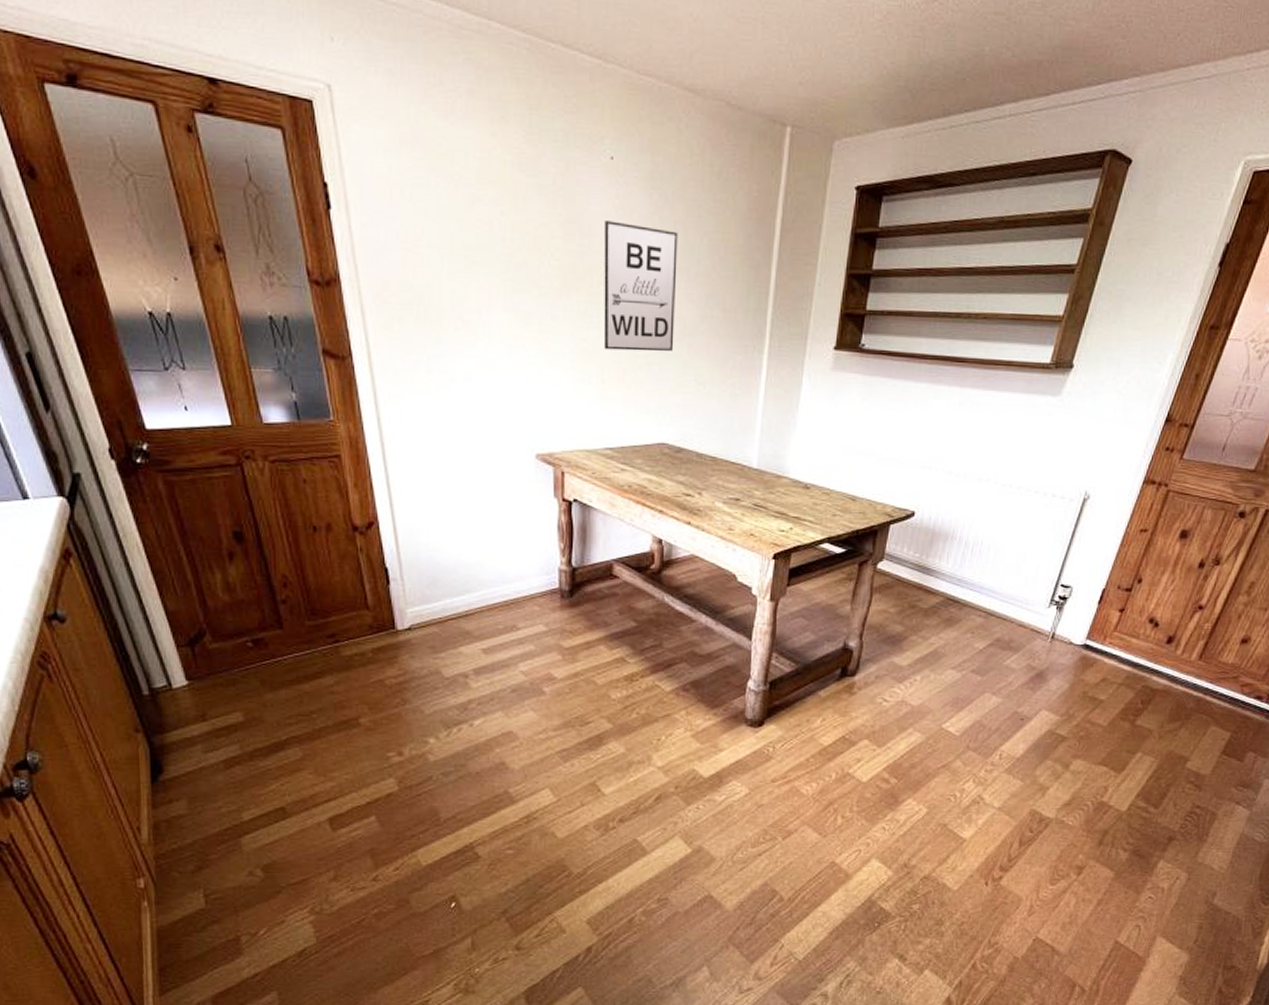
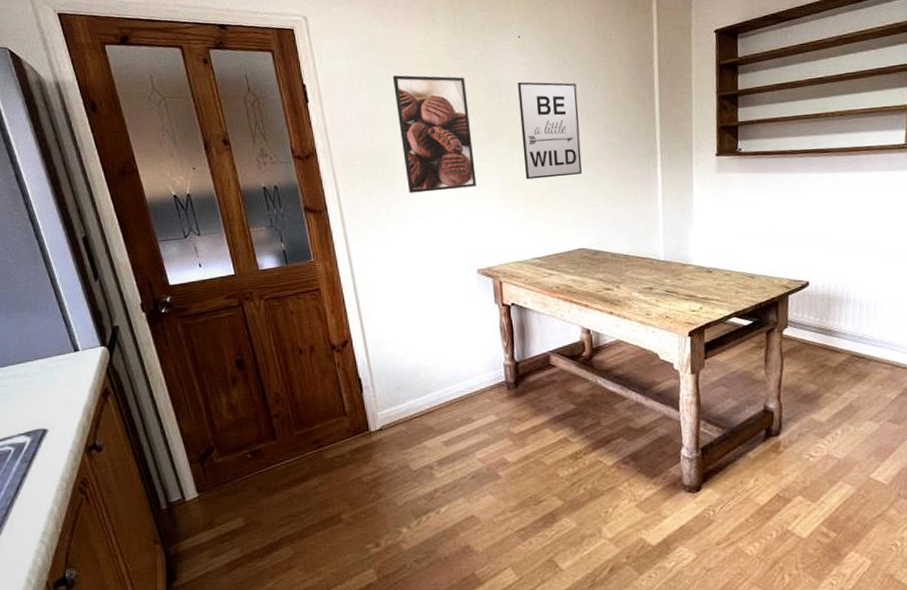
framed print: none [444,188,542,351] -> present [392,75,476,193]

